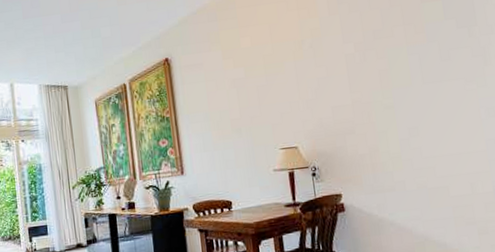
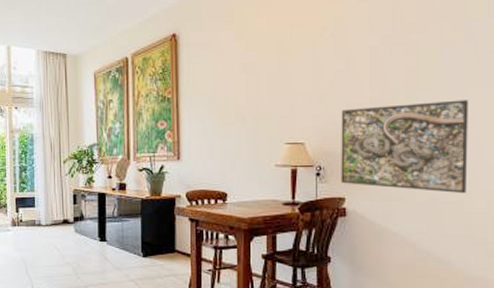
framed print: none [327,93,450,181] -> present [341,100,468,194]

